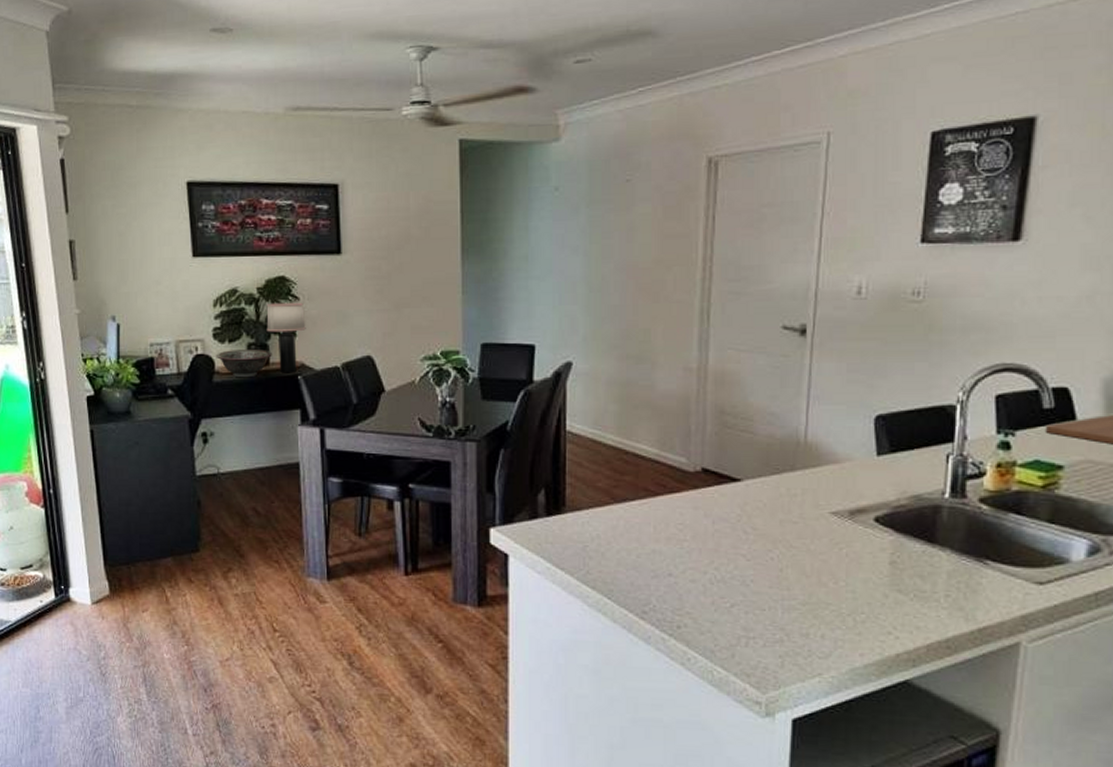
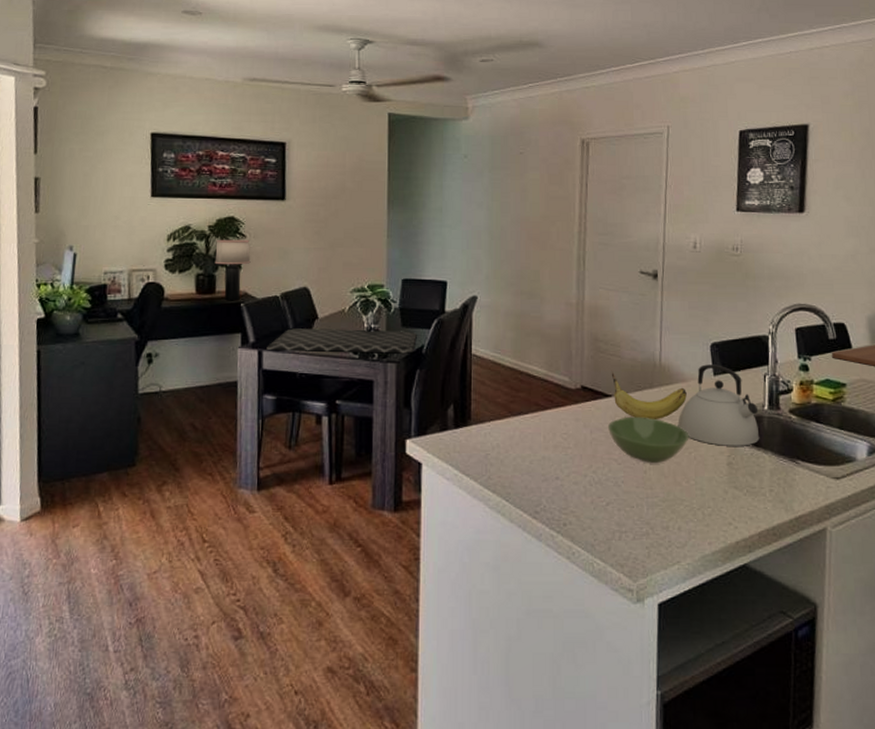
decorative bowl: present [215,348,273,378] -> none [165,278,220,304]
placemat: none [329,403,500,431] -> present [266,328,417,354]
soup bowl: none [735,505,841,560] -> present [608,416,690,463]
fruit: none [740,449,839,508] -> present [611,370,687,419]
kettle: none [826,442,936,542] -> present [678,364,760,446]

